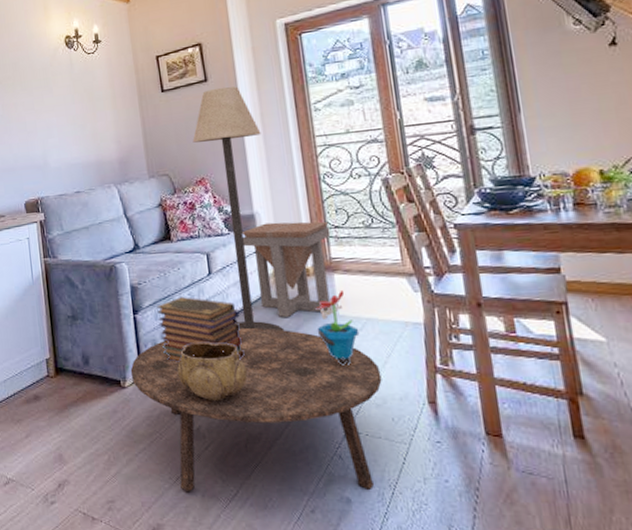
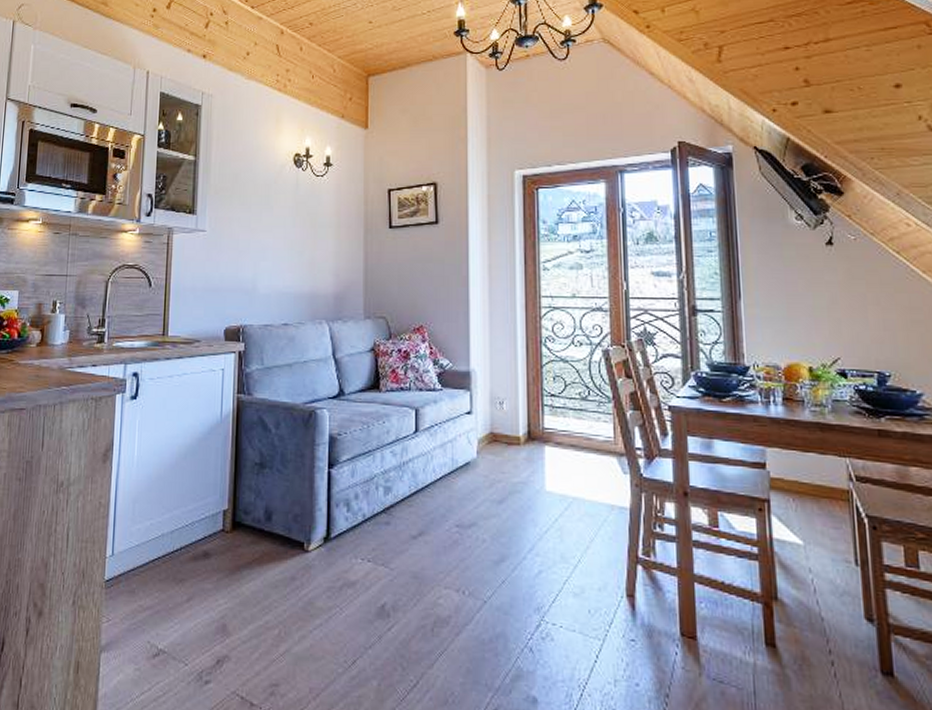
coffee table: present [130,327,382,492] -> none [316,495,582,689]
book stack: present [156,297,245,362] -> none [354,454,443,531]
decorative bowl: present [177,342,248,401] -> none [369,506,443,576]
floor lamp: present [192,86,285,331] -> none [415,232,488,503]
side table: present [241,221,331,317] -> none [454,382,546,488]
potted flower: present [315,289,360,365] -> none [521,463,565,547]

